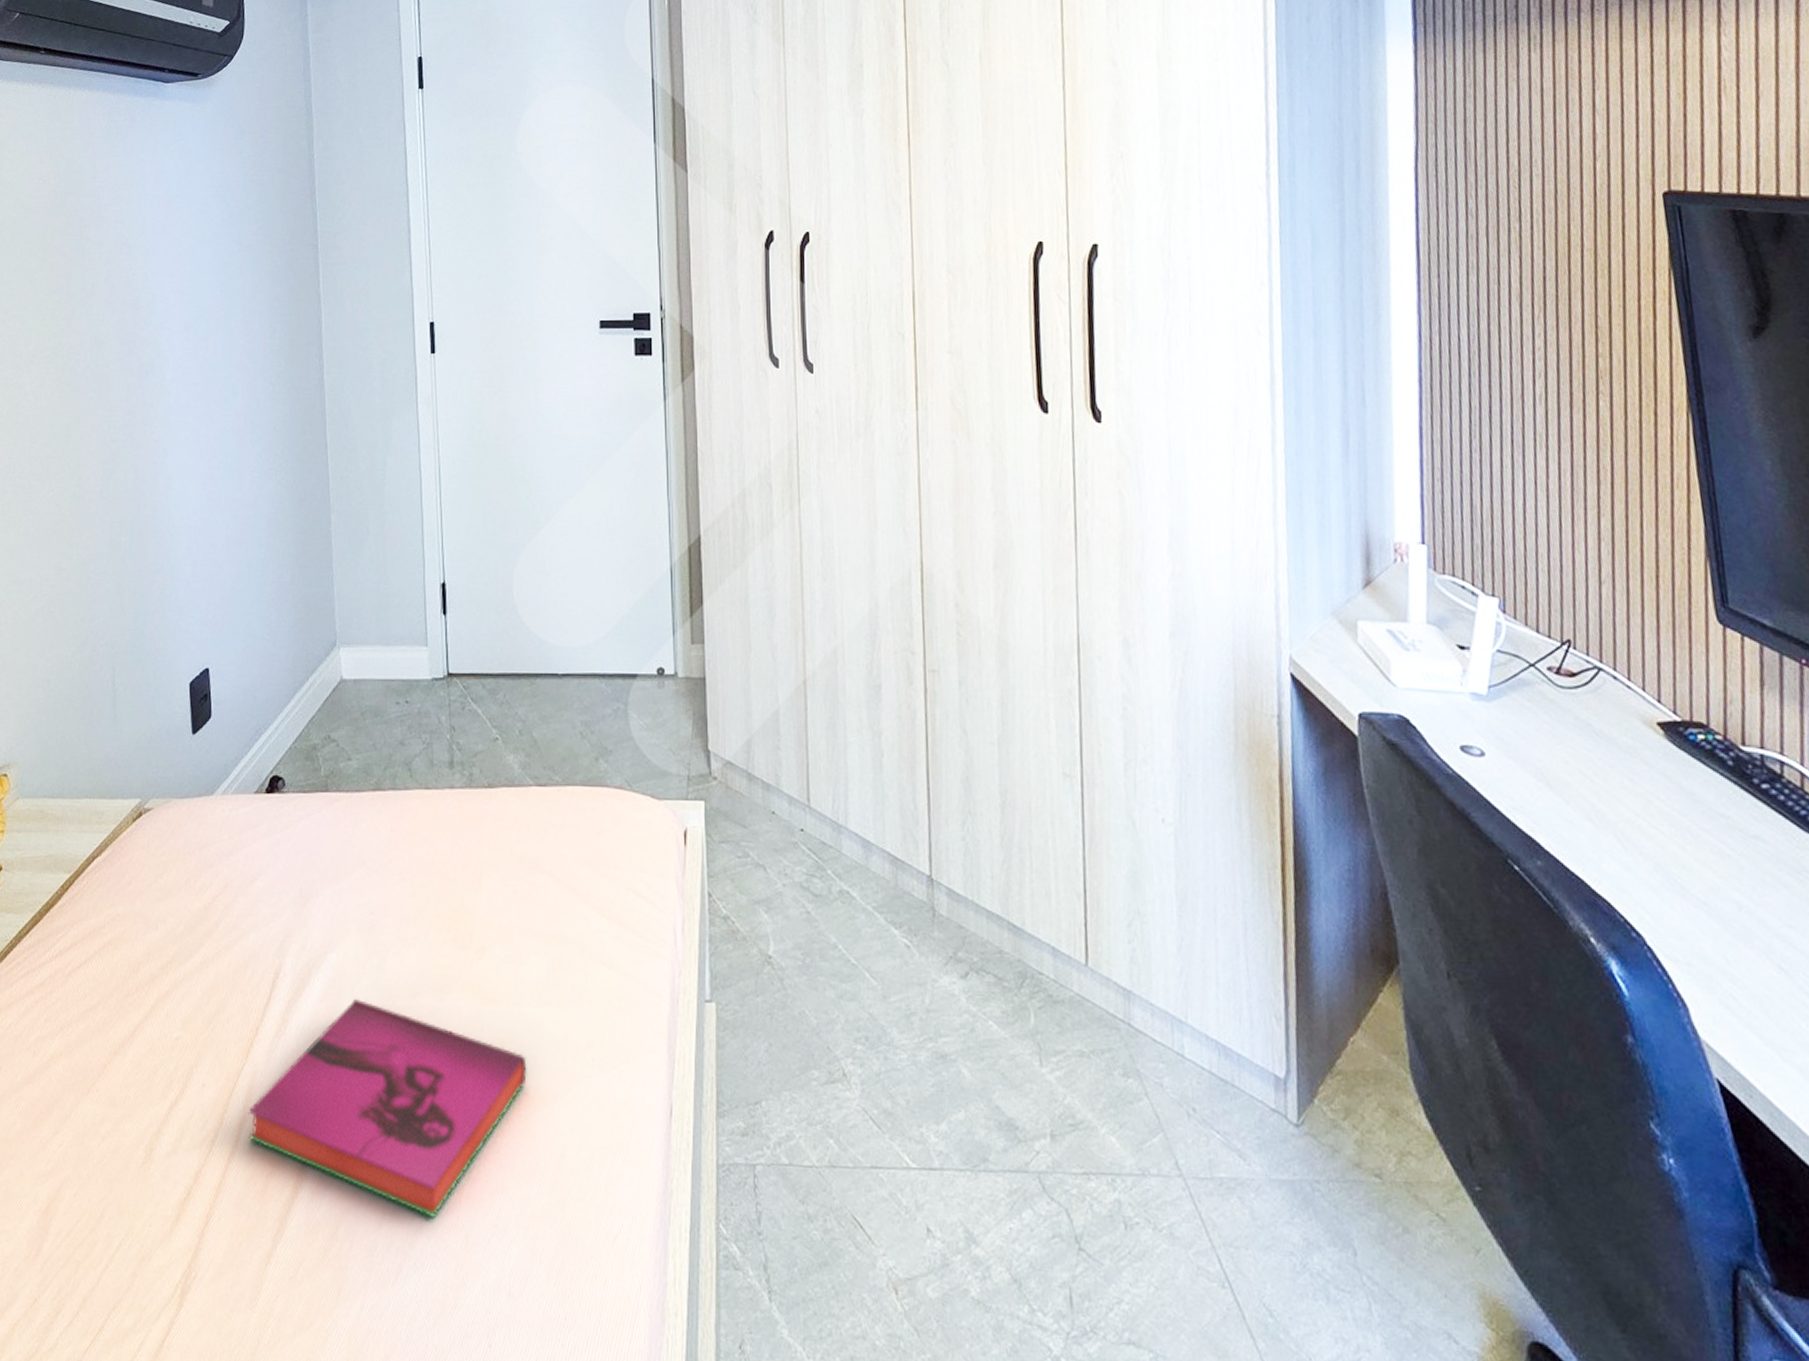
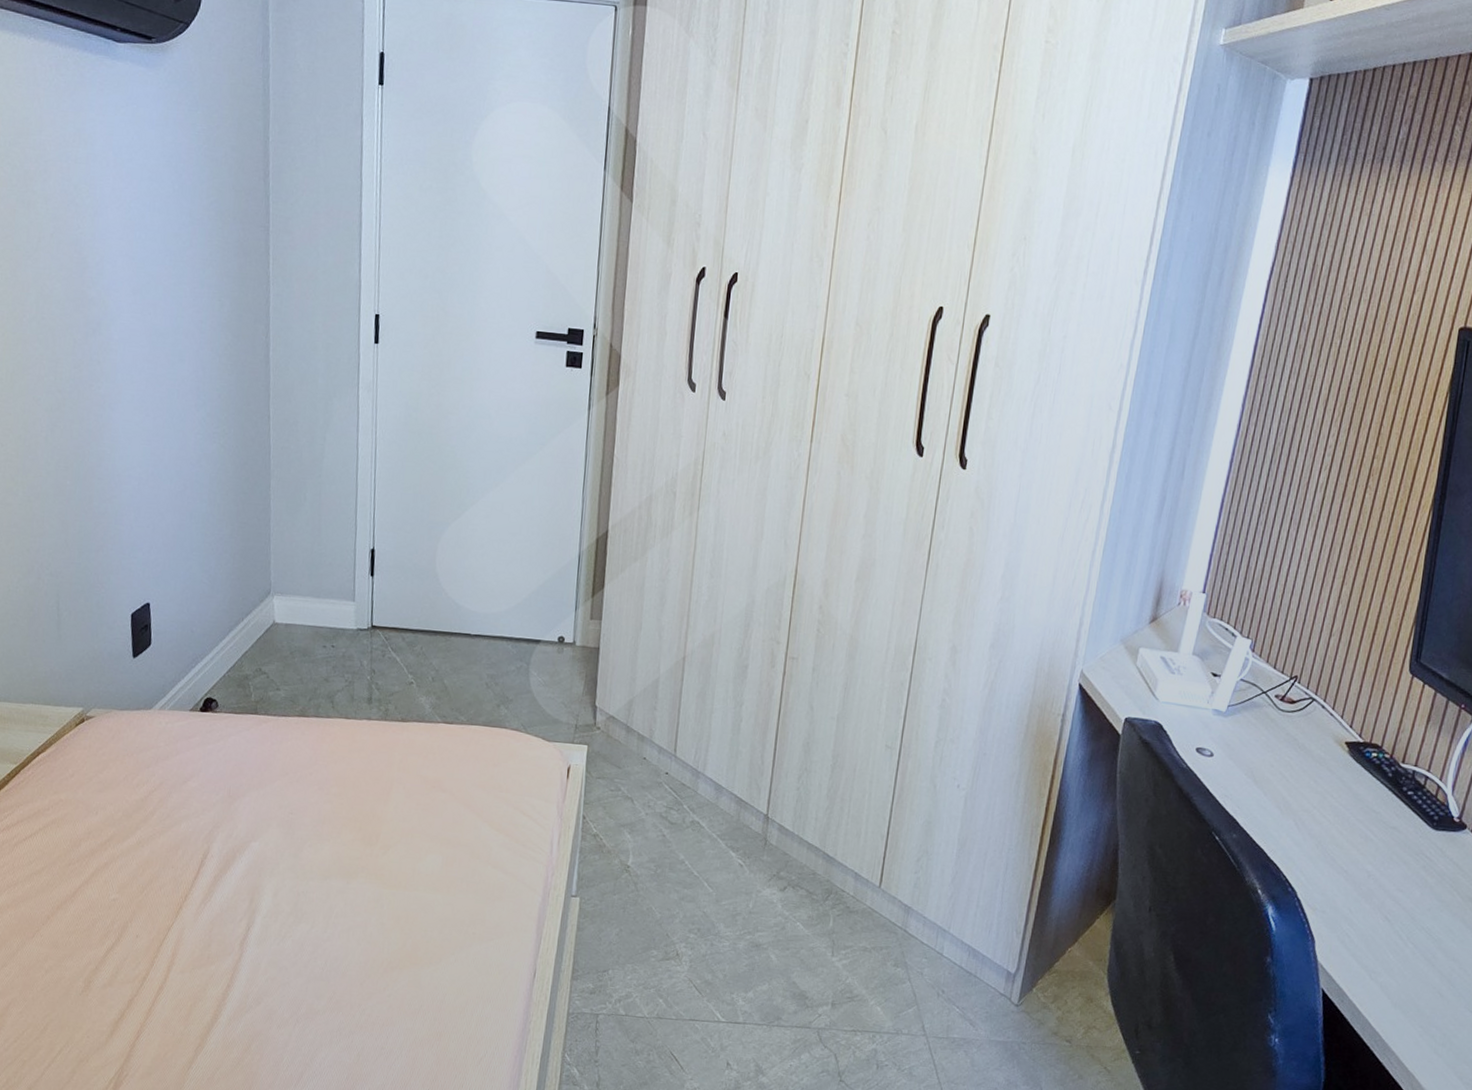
hardback book: present [248,998,527,1219] -> none [176,877,419,1042]

